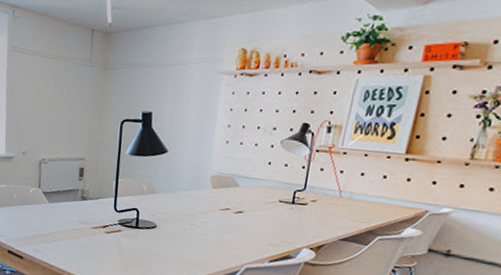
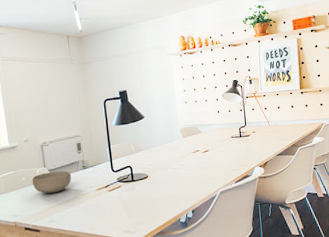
bowl: none [23,194,67,220] -> present [31,171,72,194]

